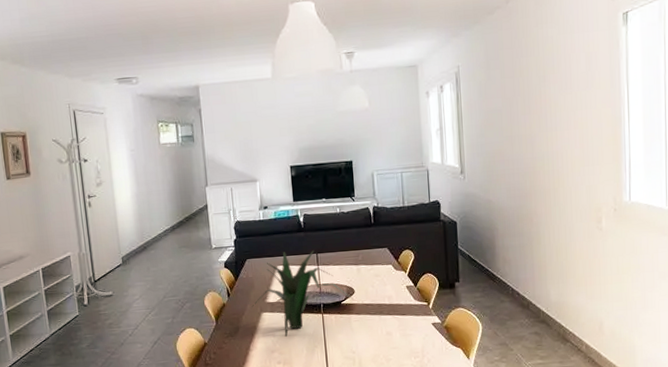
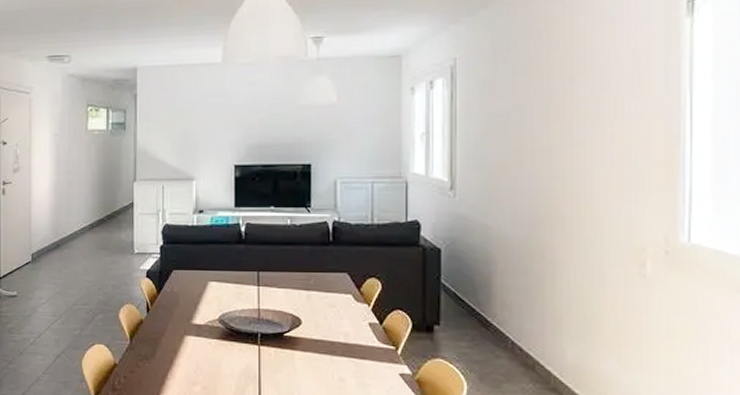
plant: present [252,250,354,338] -> none [174,265,300,369]

